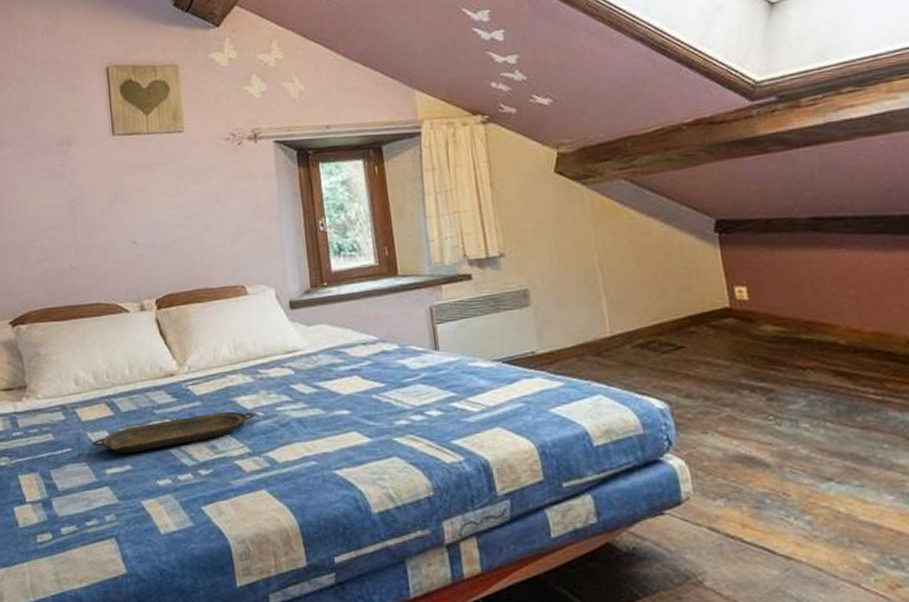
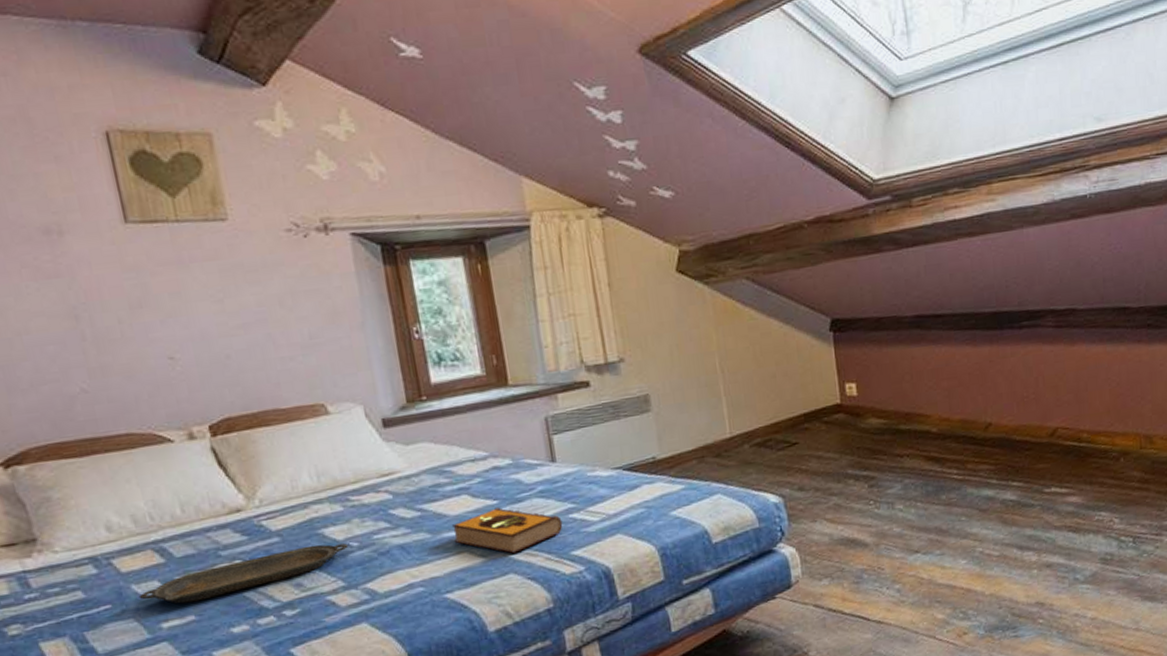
hardback book: none [343,390,444,437] -> present [451,507,563,554]

